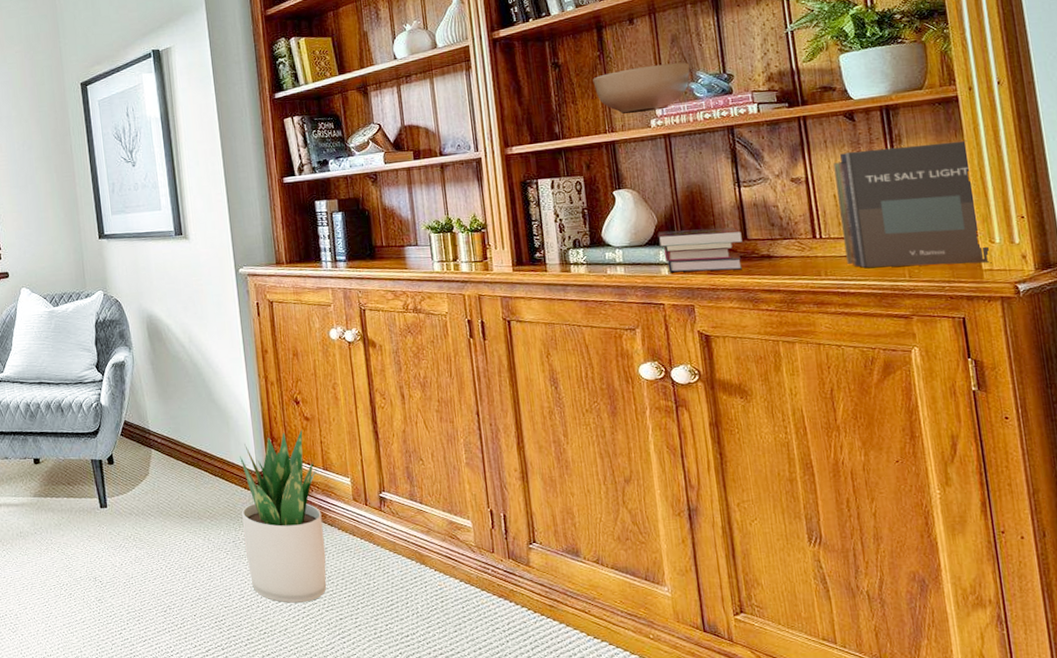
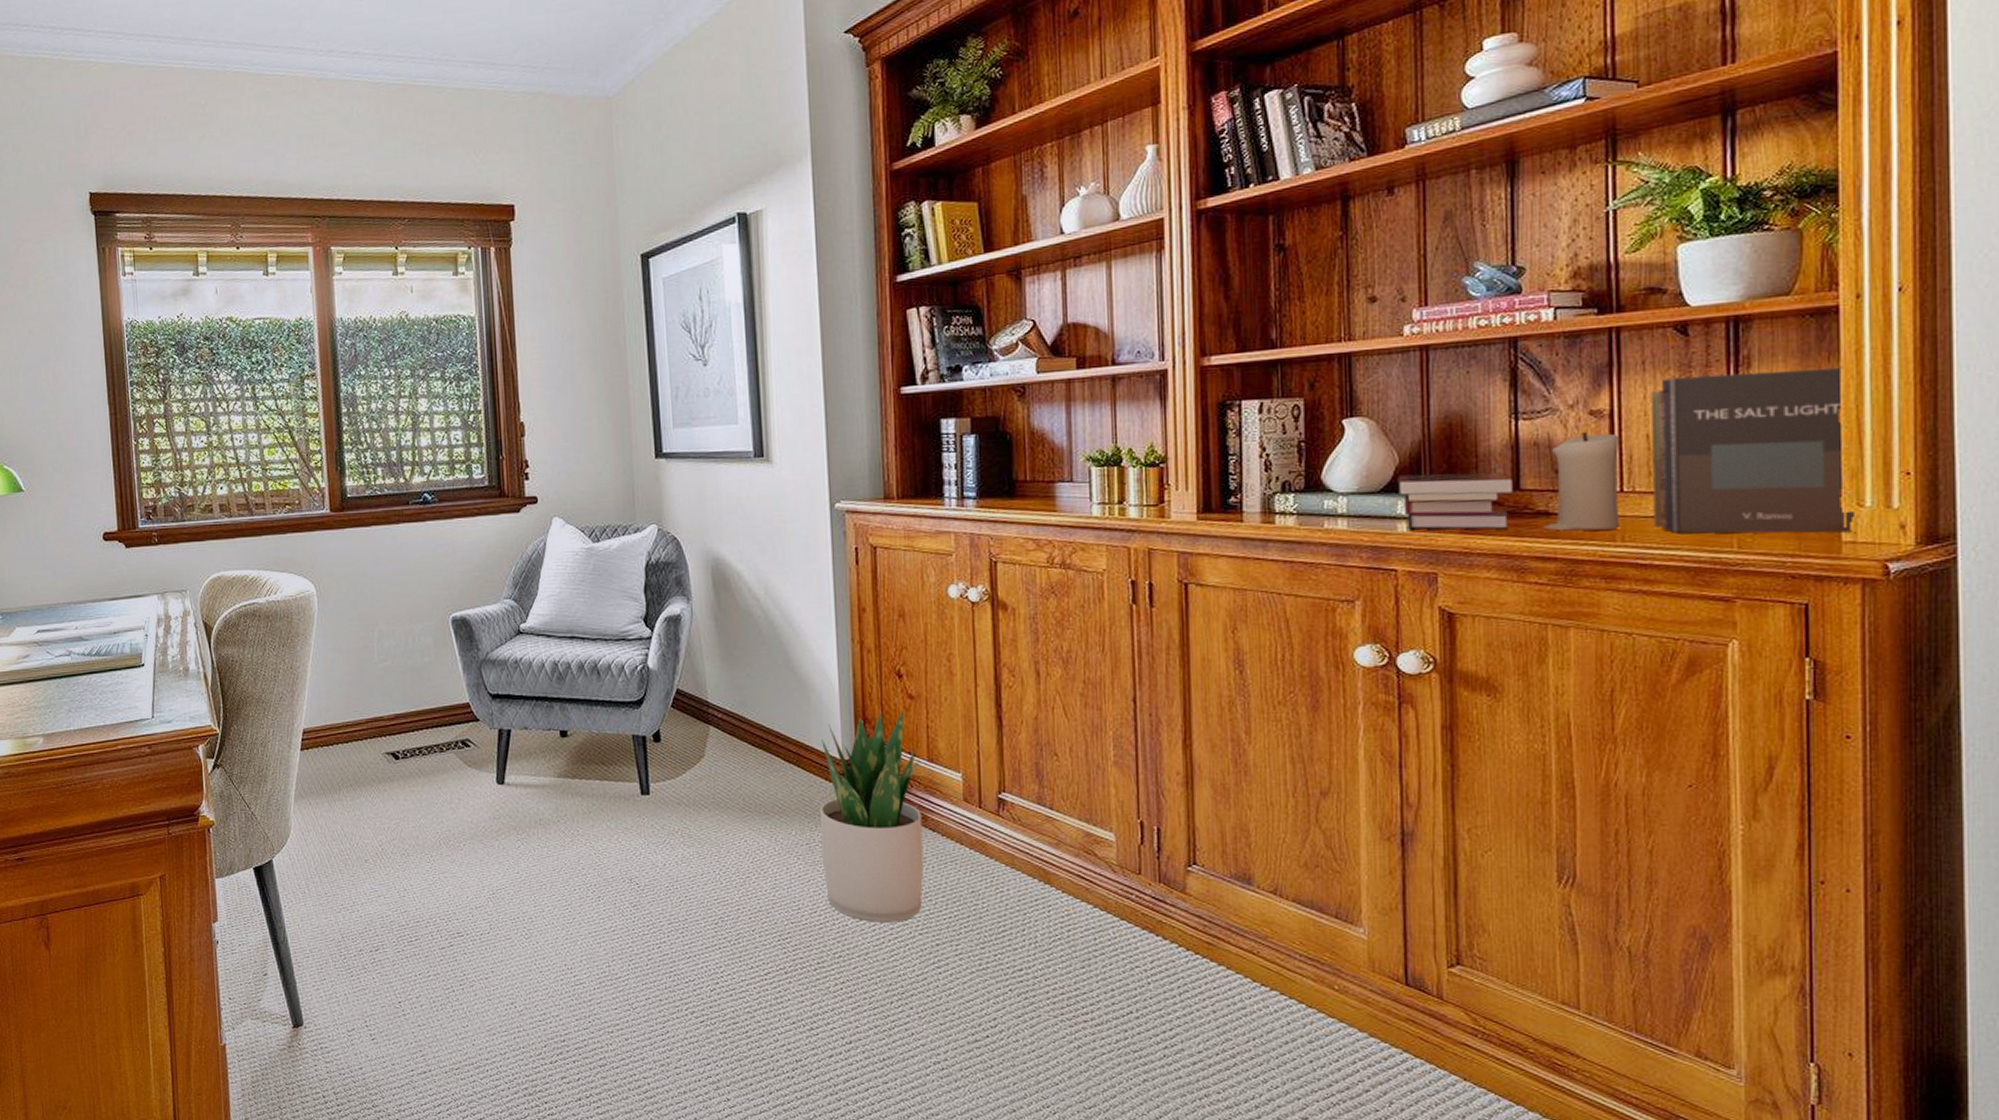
bowl: present [593,62,690,115] -> none [1329,248,1466,318]
candle: none [767,194,823,269] -> present [1543,431,1620,531]

